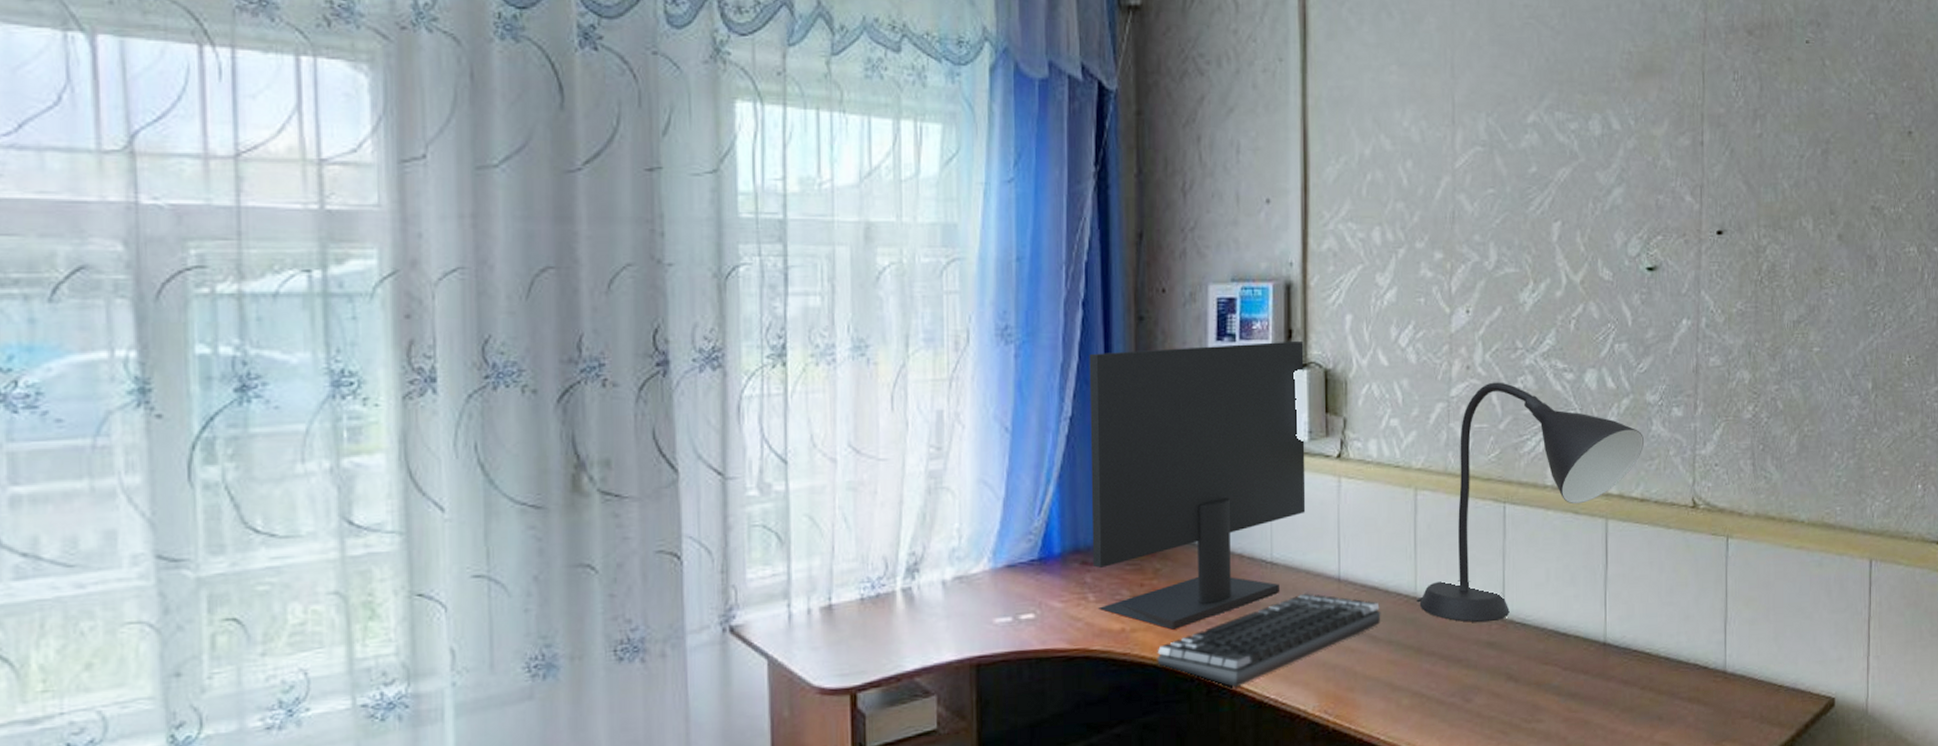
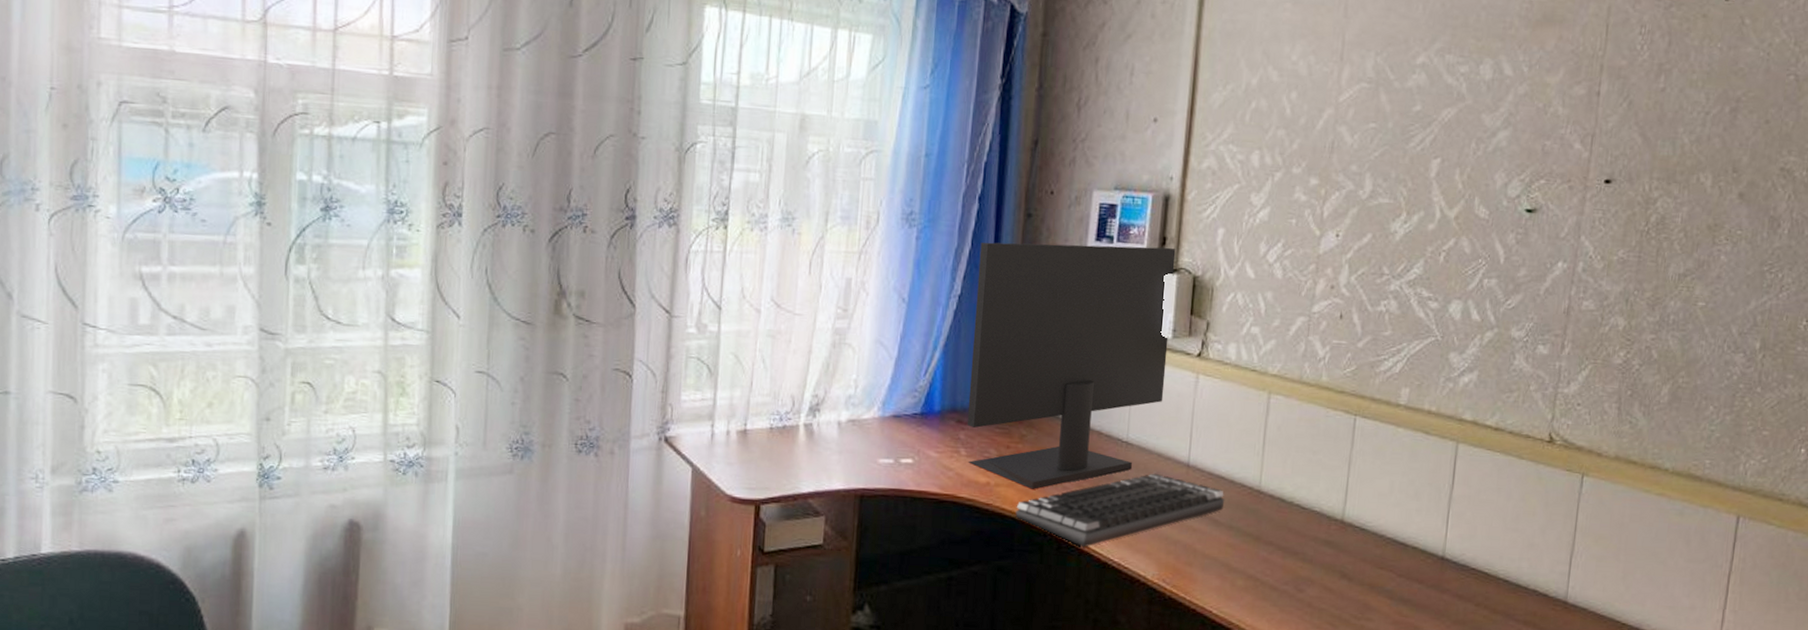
desk lamp: present [1417,382,1644,623] -> none [1260,303,1504,523]

